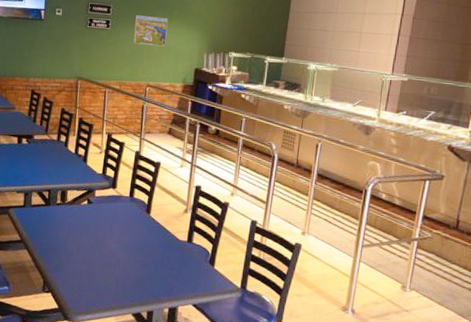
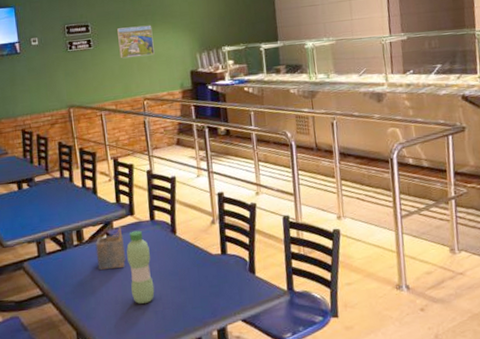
napkin holder: none [74,196,102,233] -> present [95,226,126,270]
water bottle: none [99,202,124,270] -> present [126,230,155,304]

